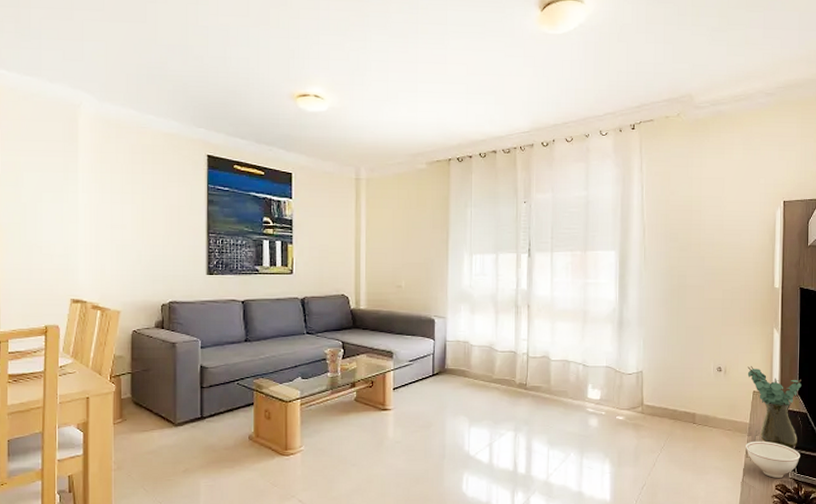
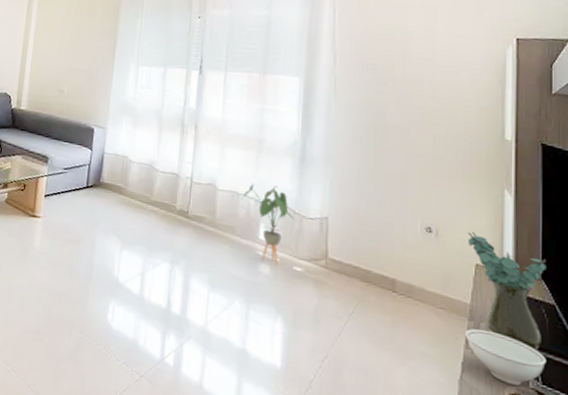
house plant: none [571,350,617,418] -> present [241,183,296,266]

